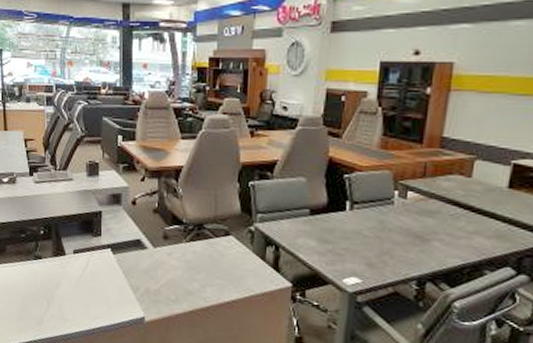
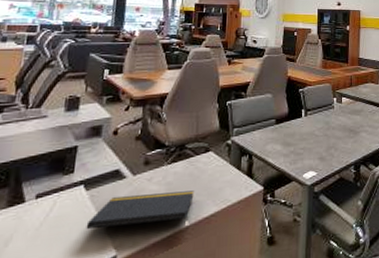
notepad: none [116,264,215,310] -> present [86,190,195,230]

